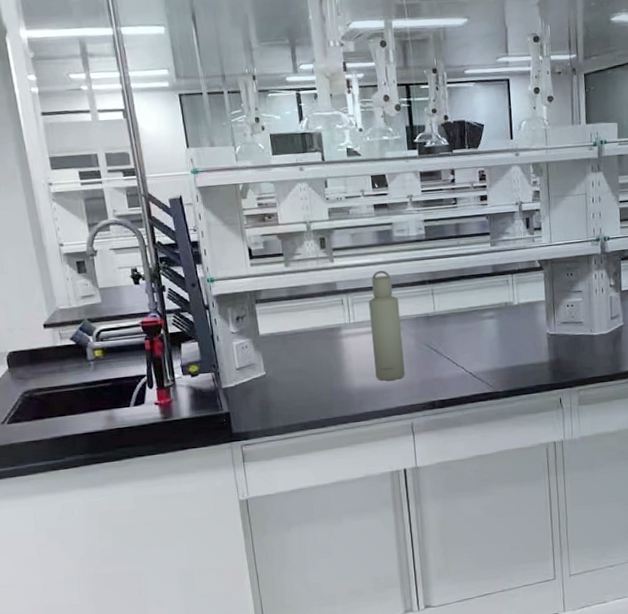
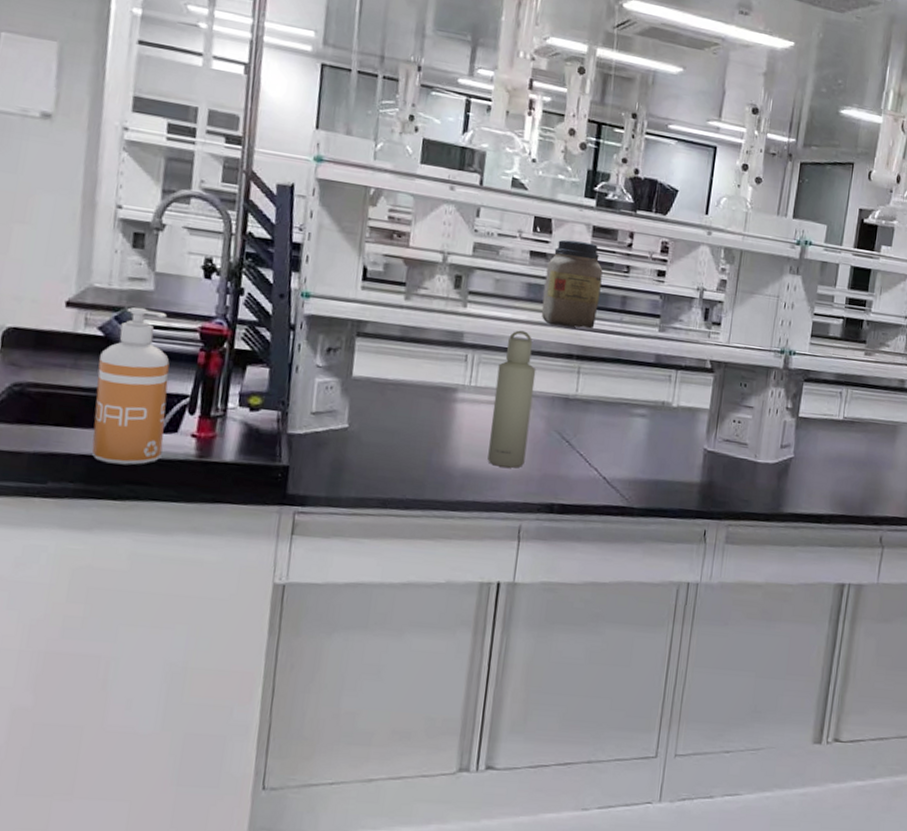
soap dispenser: none [77,317,138,436] -> present [91,306,170,466]
jar: none [389,186,438,261] -> present [541,239,603,329]

